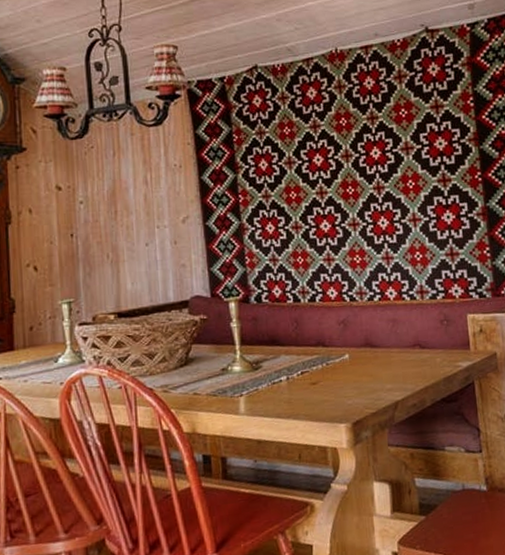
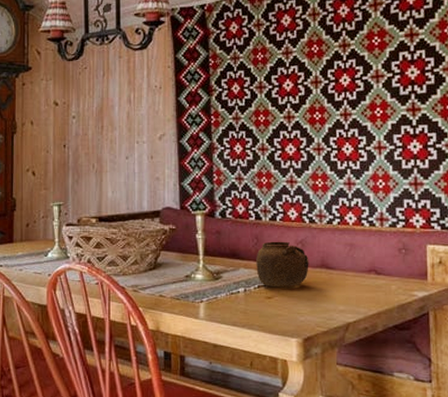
teapot: none [297,322,353,372] -> present [256,241,309,288]

